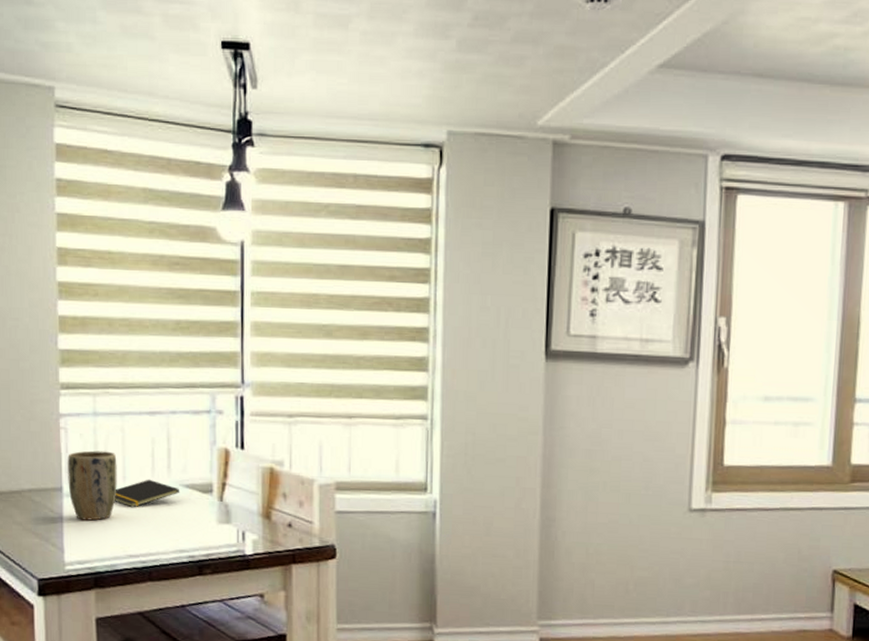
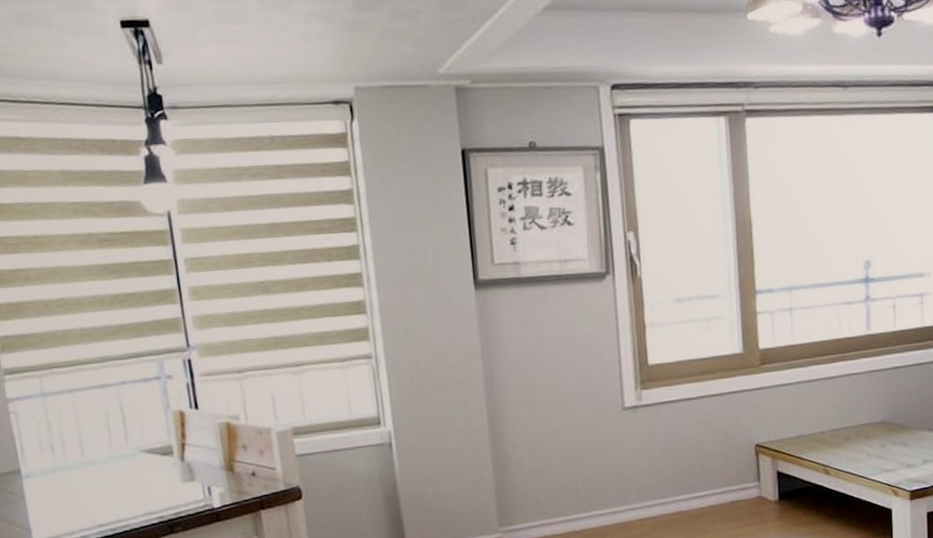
plant pot: present [68,450,117,521] -> none [21,429,77,499]
notepad: present [115,479,179,508] -> none [74,449,140,480]

